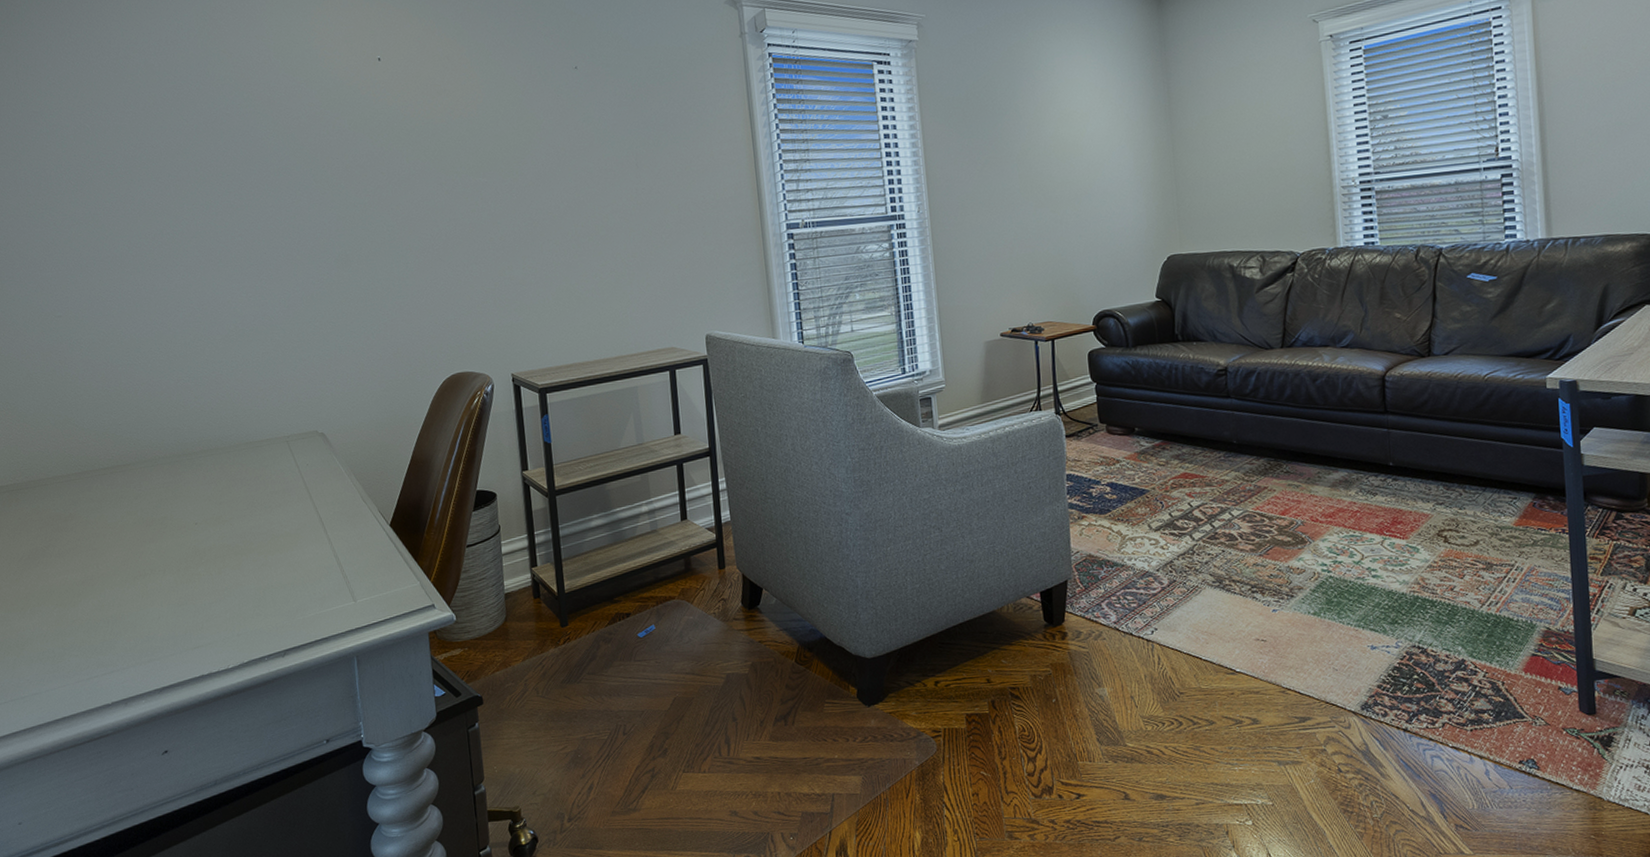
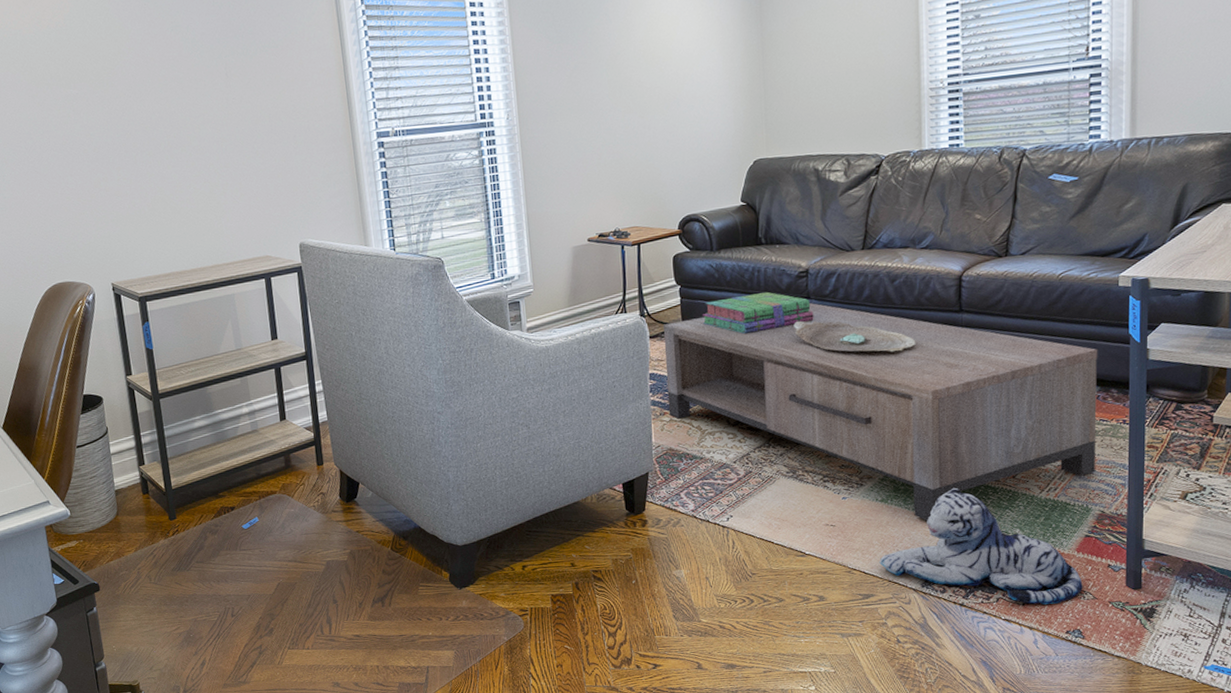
coffee table: none [1079,402,1537,637] -> present [663,303,1098,521]
stack of books: none [1120,390,1235,434] -> present [702,291,814,334]
decorative bowl: none [1214,420,1342,455] -> present [794,320,916,353]
plush toy: none [1314,600,1534,731] -> present [879,487,1083,605]

